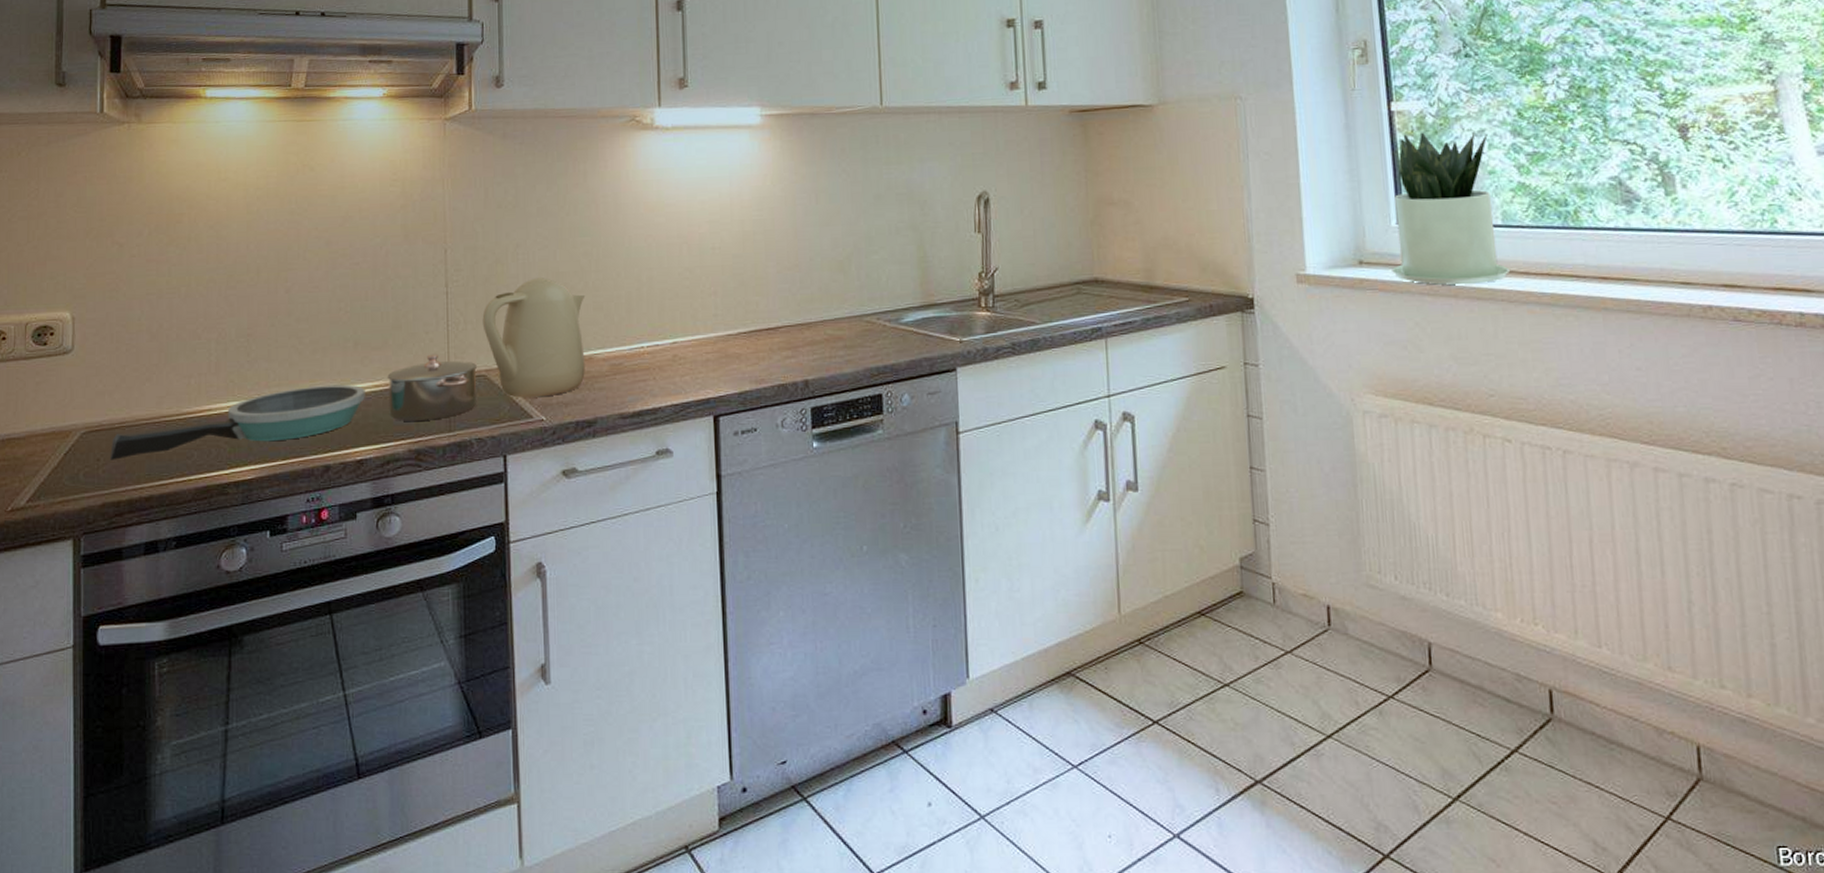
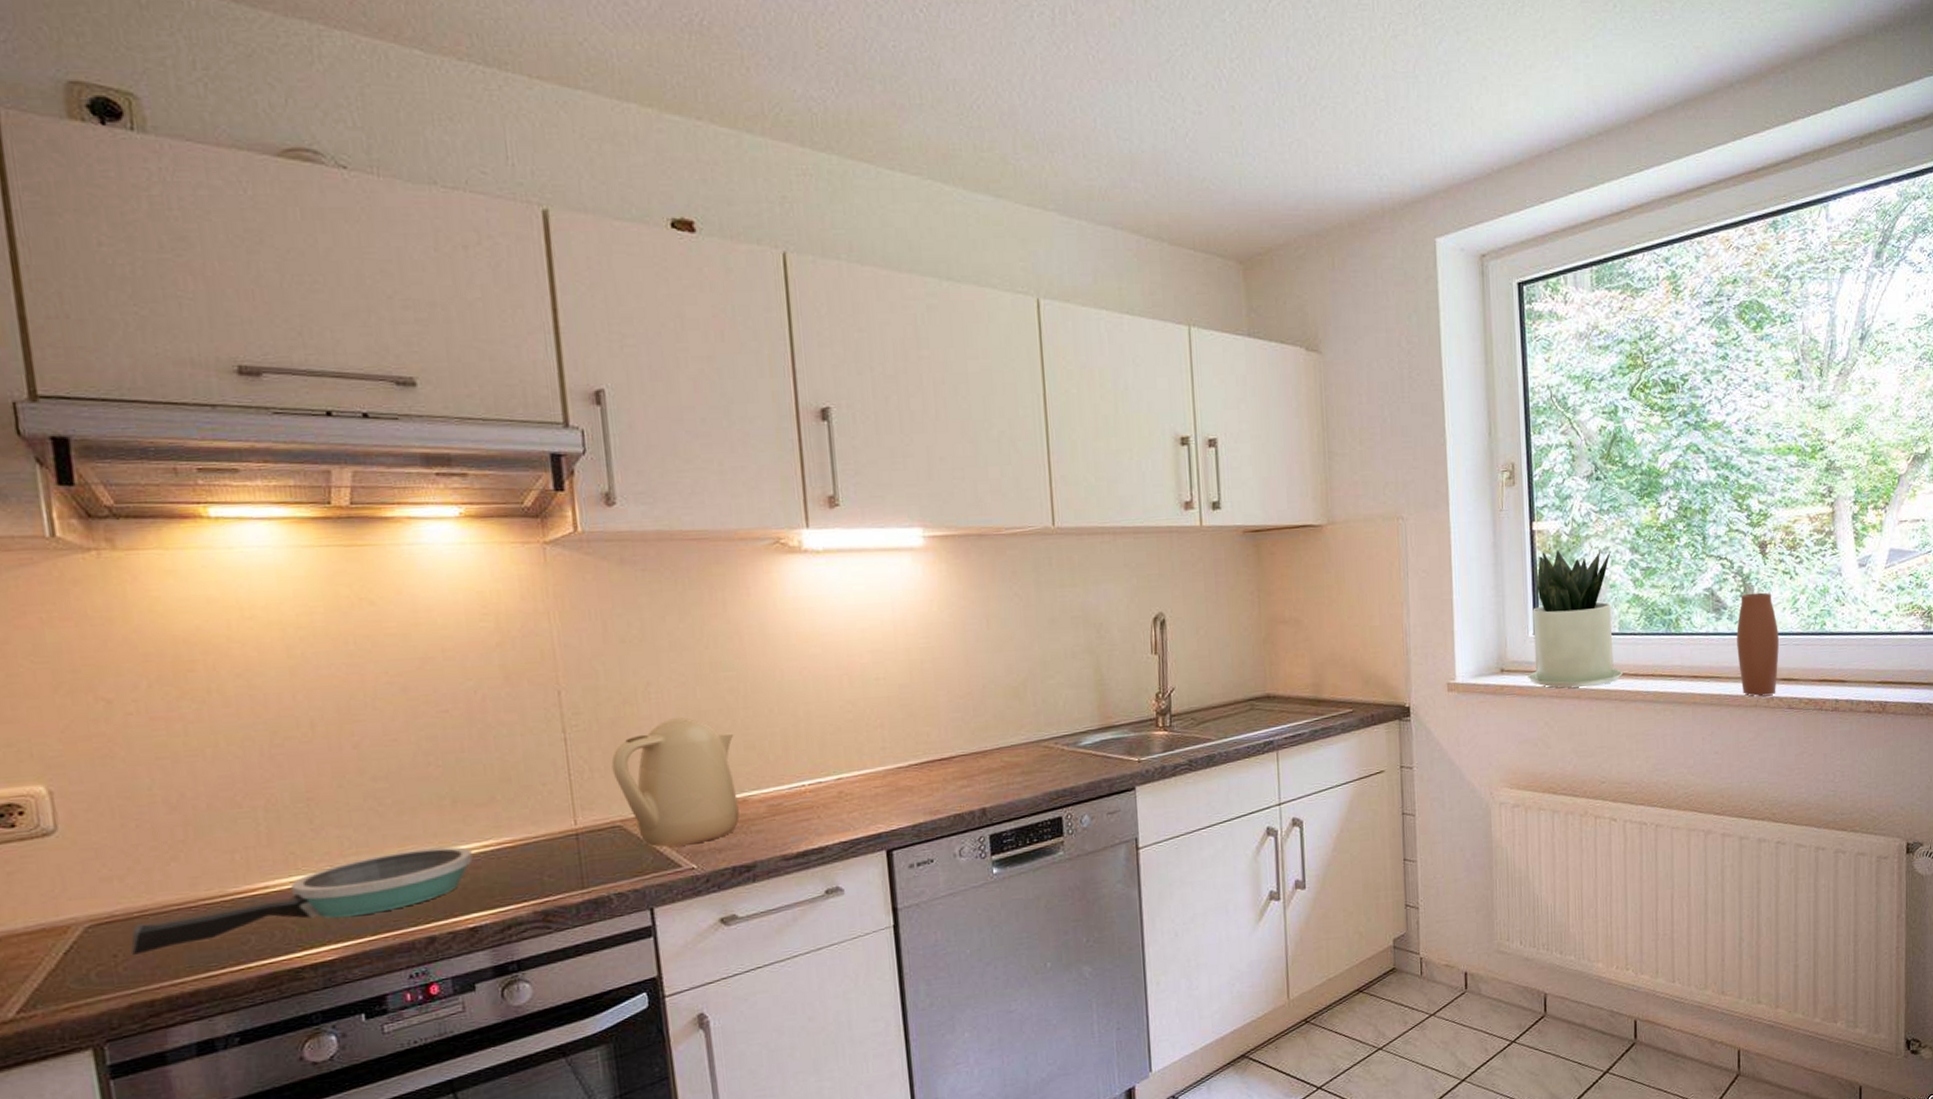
cooking pot: present [387,354,478,421] -> none [498,806,614,882]
vase: none [1655,182,1716,305] -> present [1737,592,1779,697]

